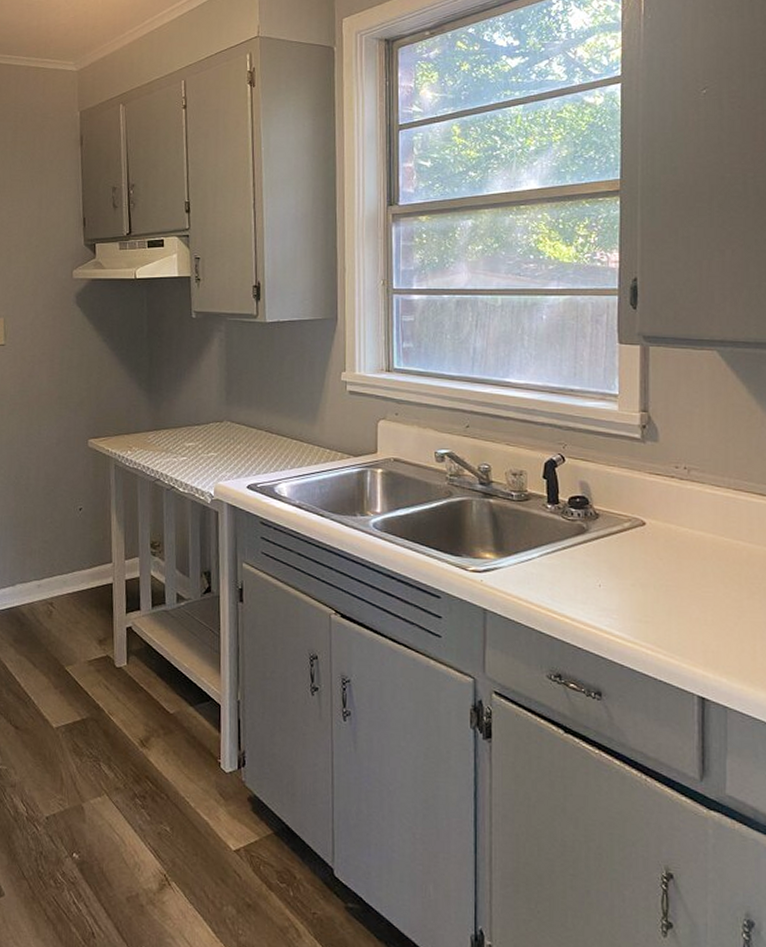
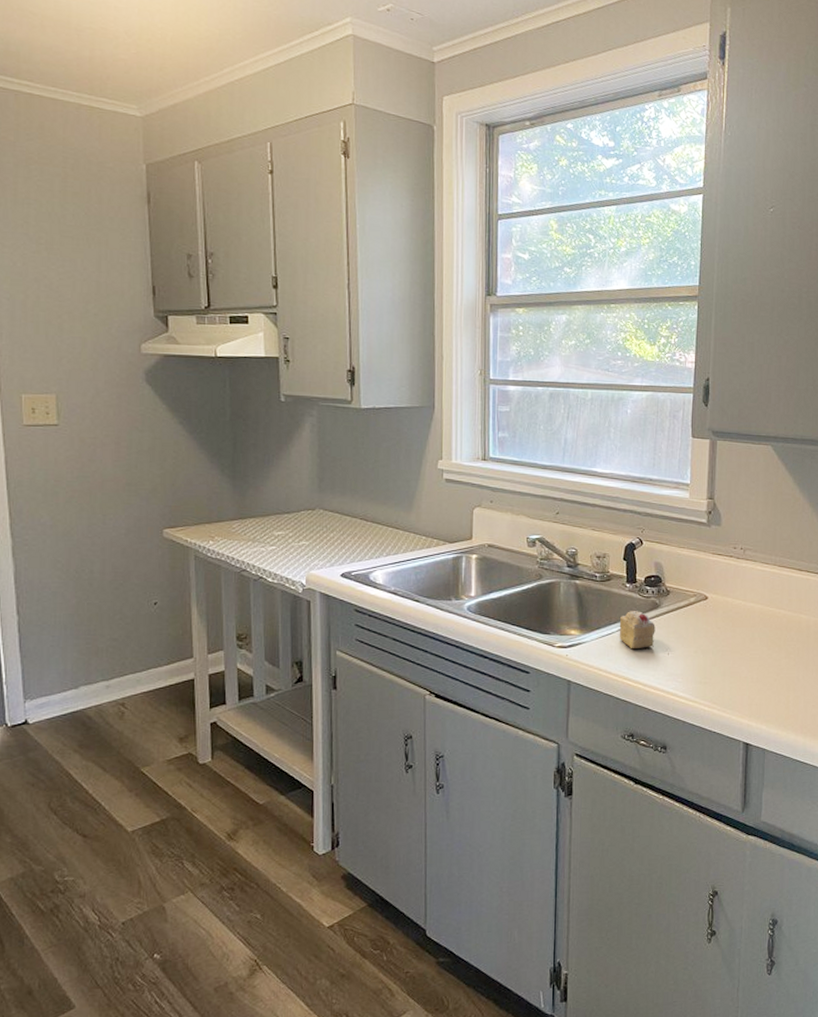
cake slice: none [540,535,583,579] -> present [619,611,656,650]

